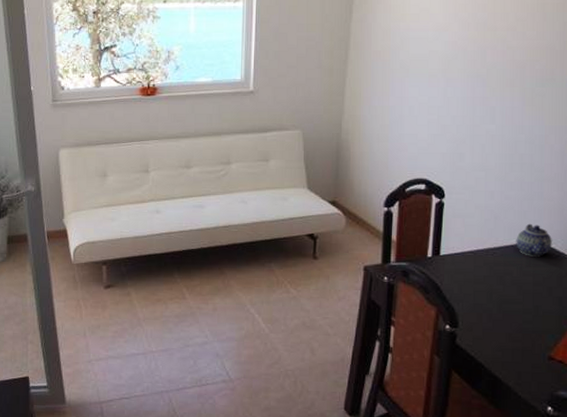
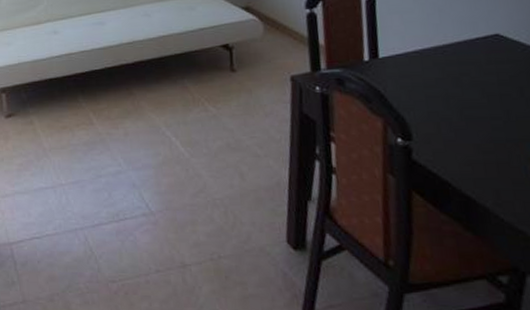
teapot: present [516,223,552,257] -> none [468,14,515,52]

